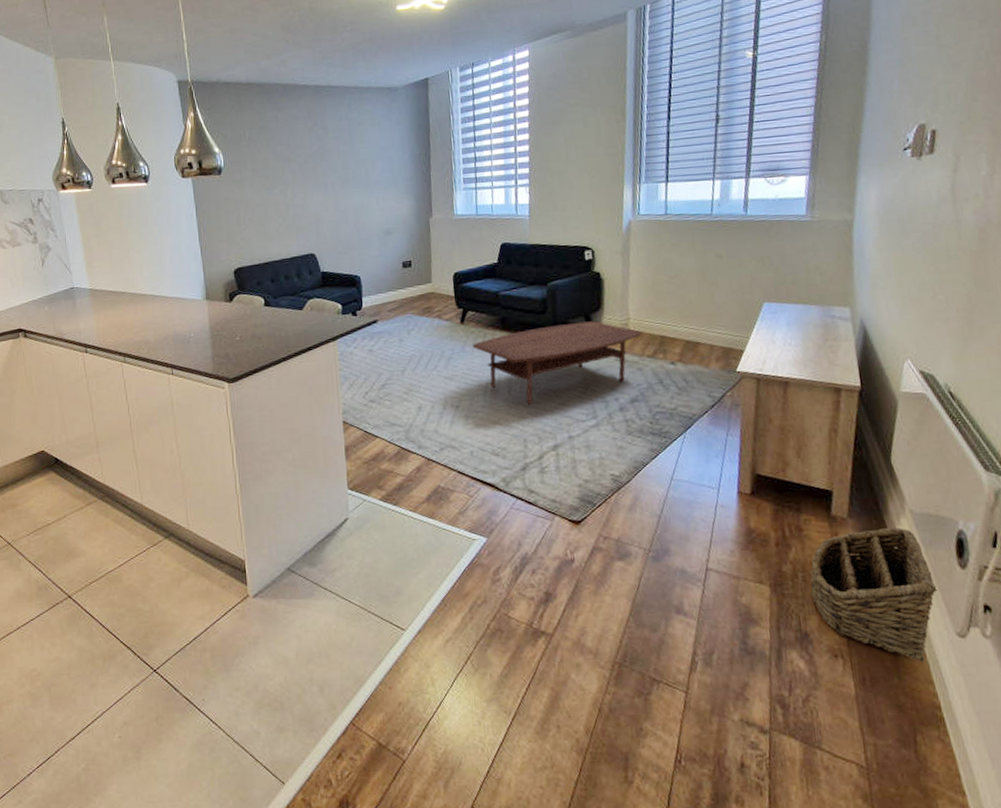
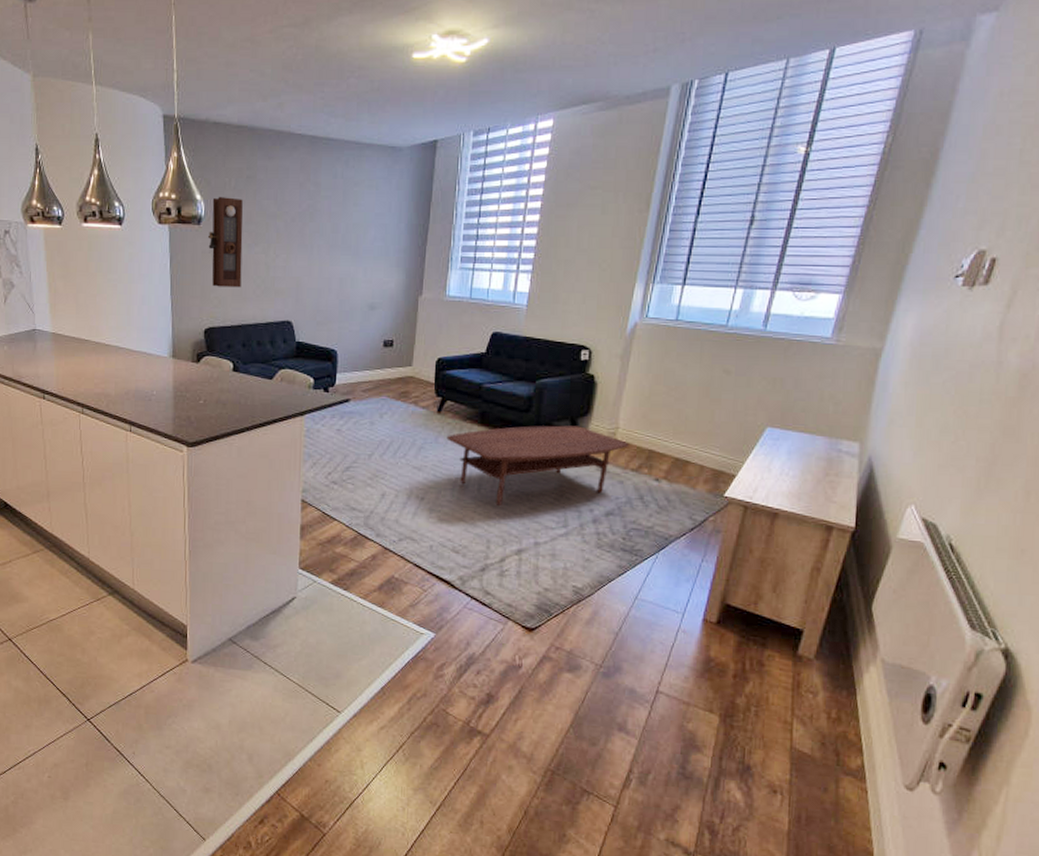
pendulum clock: none [228,147,265,230] -> present [207,197,243,288]
basket: present [810,527,937,662] -> none [761,674,894,809]

